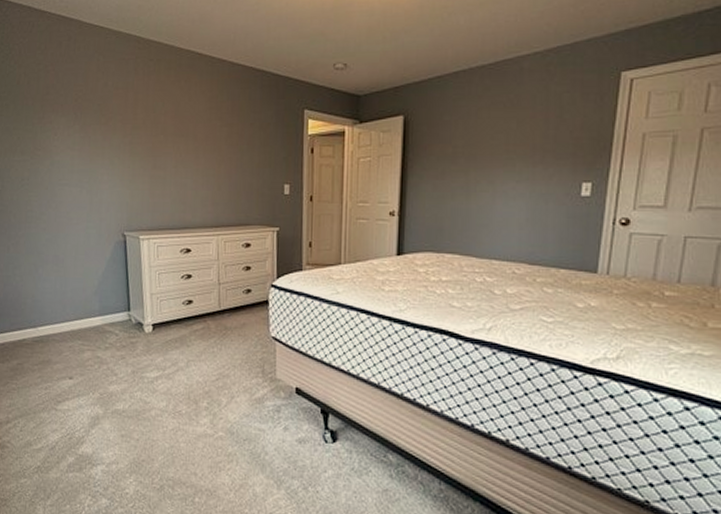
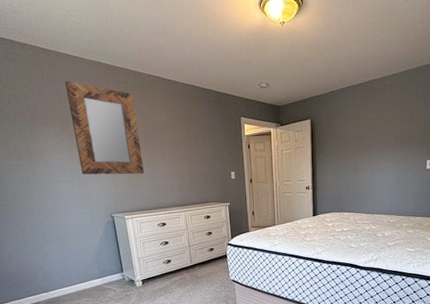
home mirror: none [85,57,170,181] -> present [65,81,145,175]

